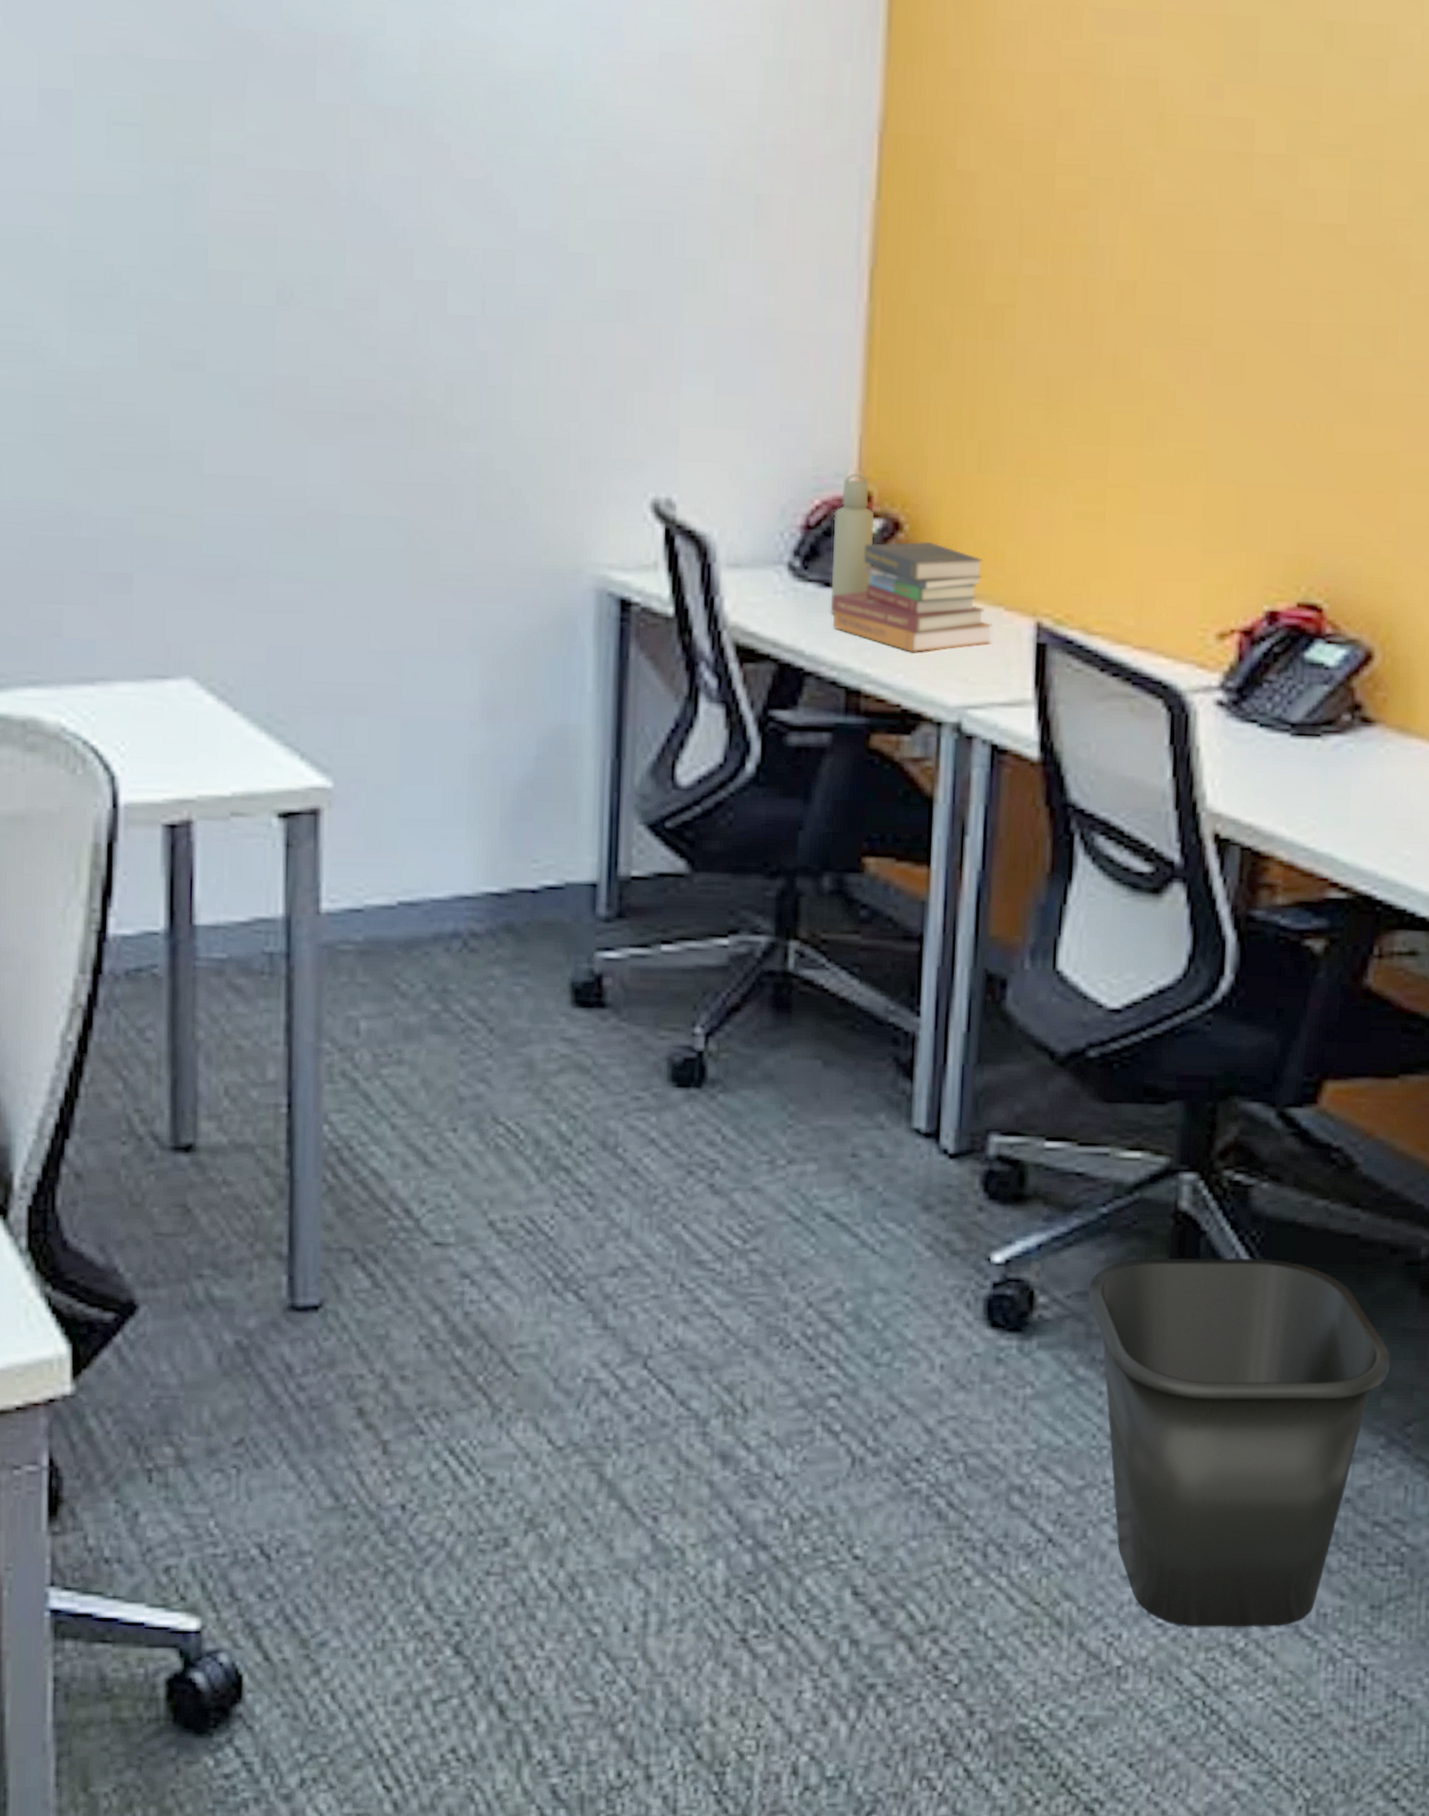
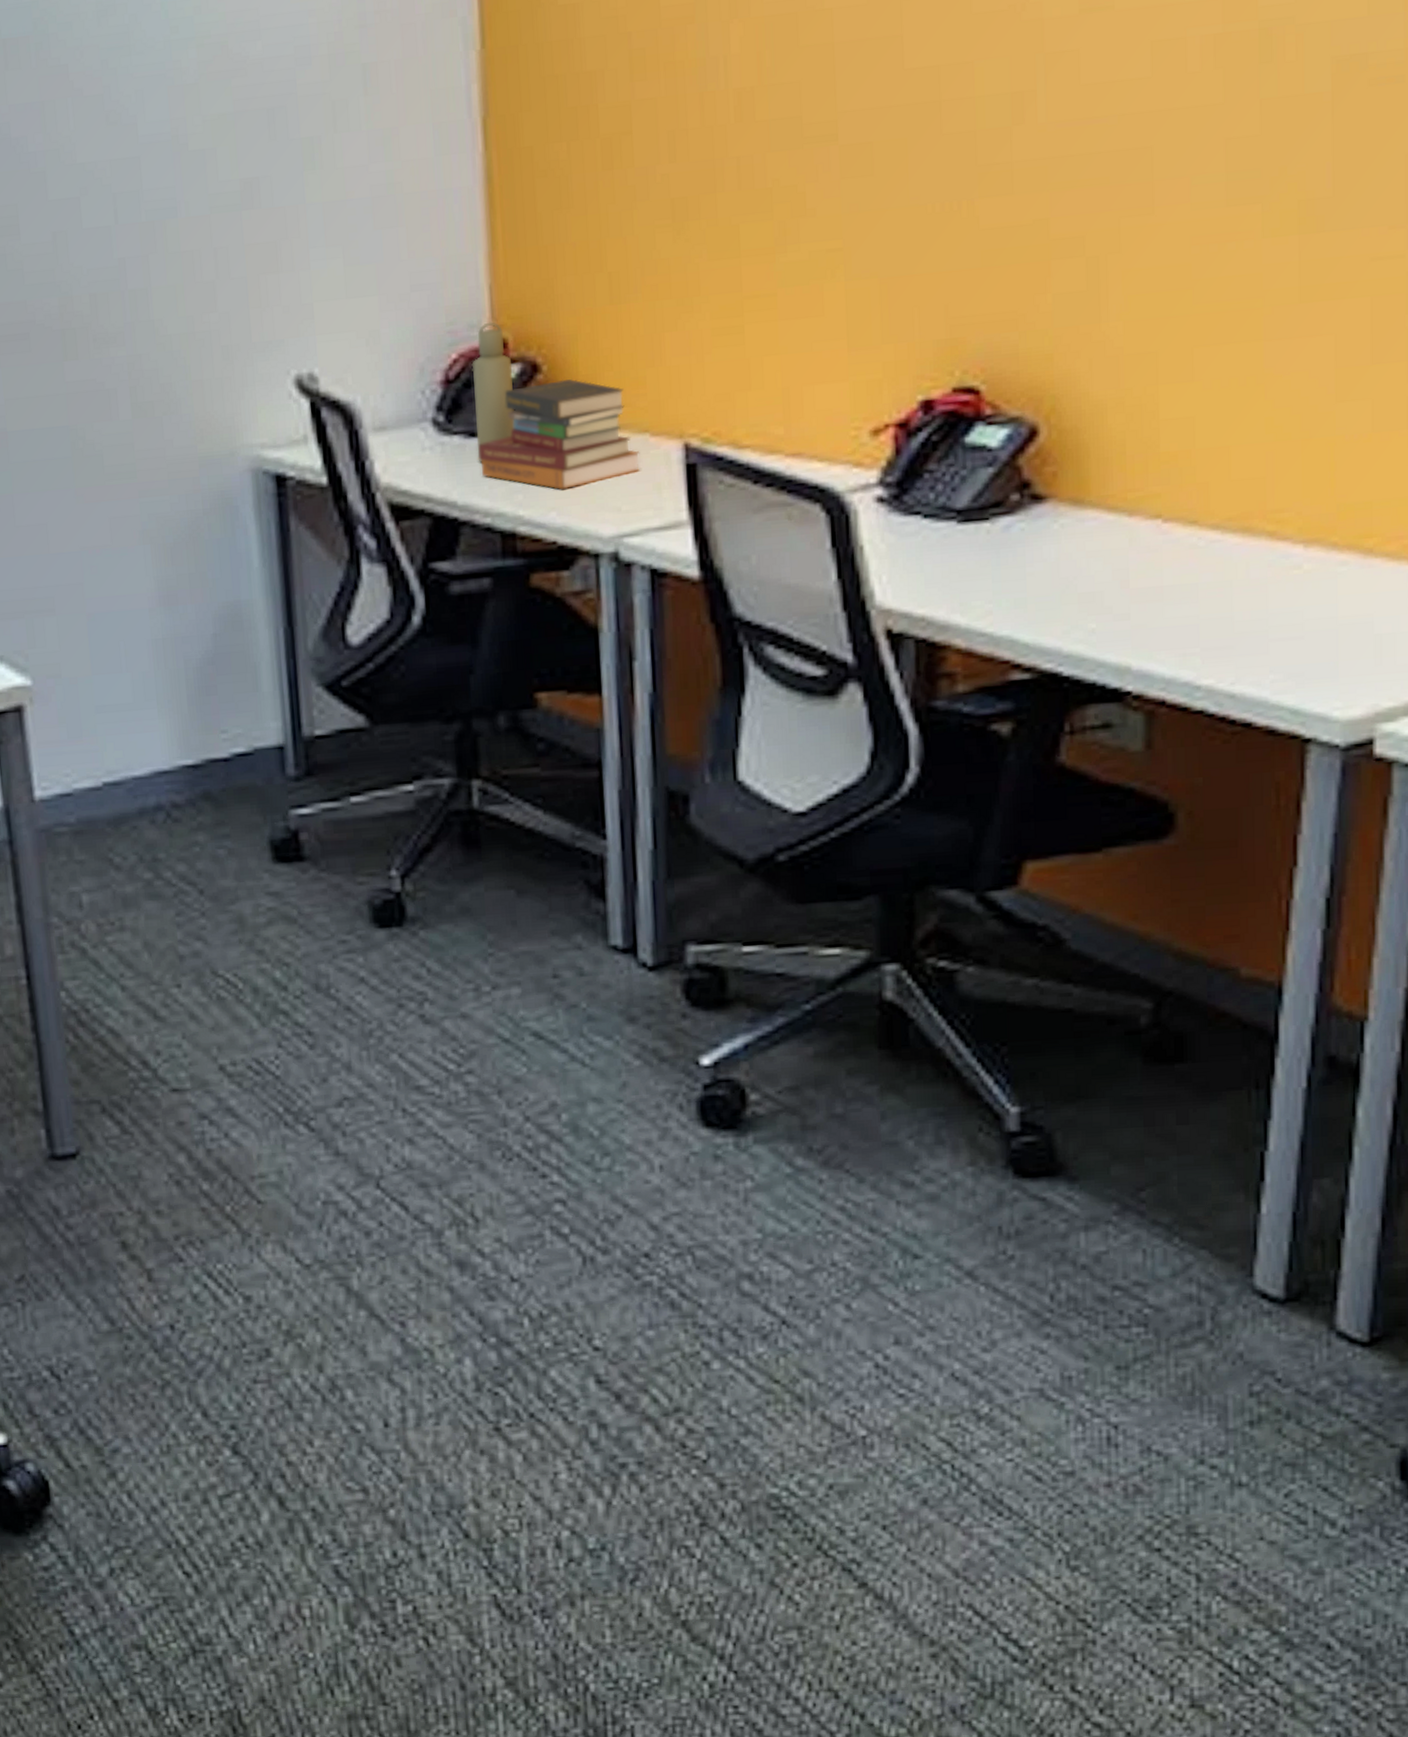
waste bin: present [1088,1258,1390,1627] -> none [799,1040,1117,1396]

